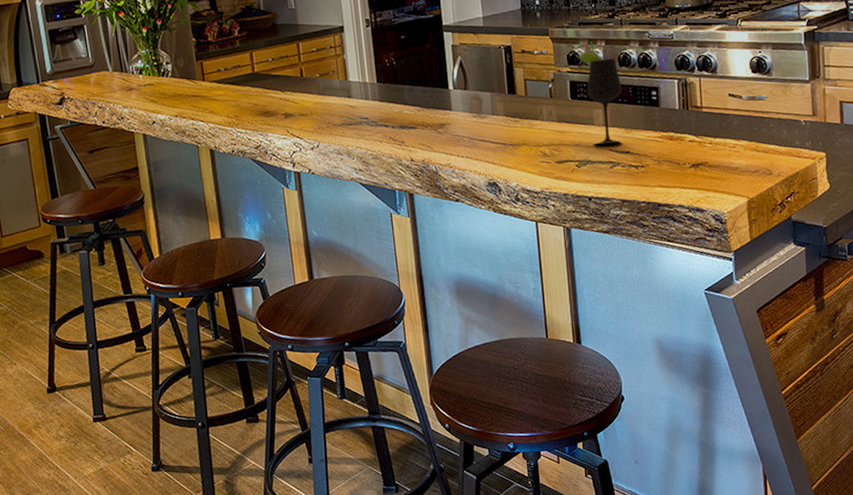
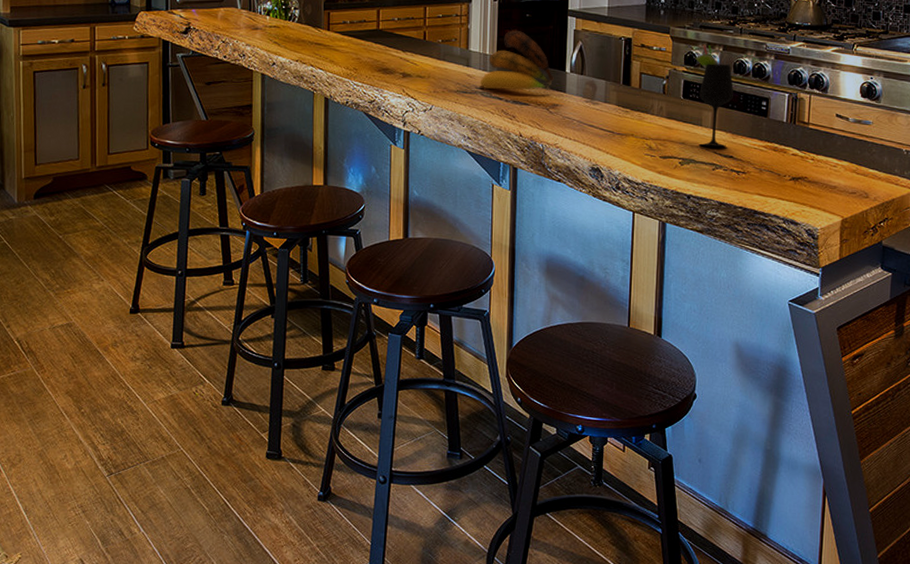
banana: none [363,54,438,118] -> present [480,31,554,91]

